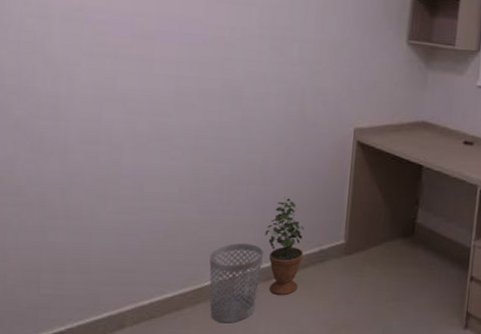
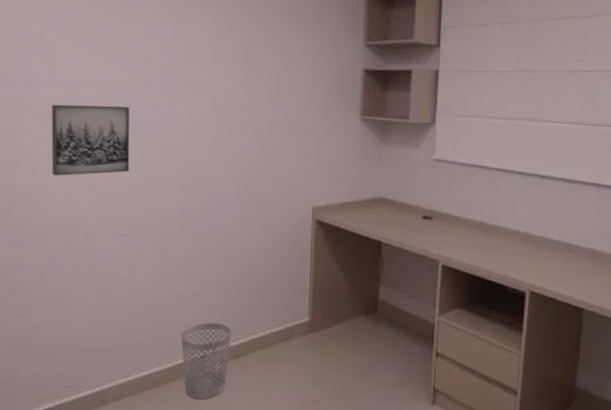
wall art: none [80,11,170,87] -> present [51,104,130,176]
potted plant: present [264,196,304,296] -> none [231,276,269,373]

